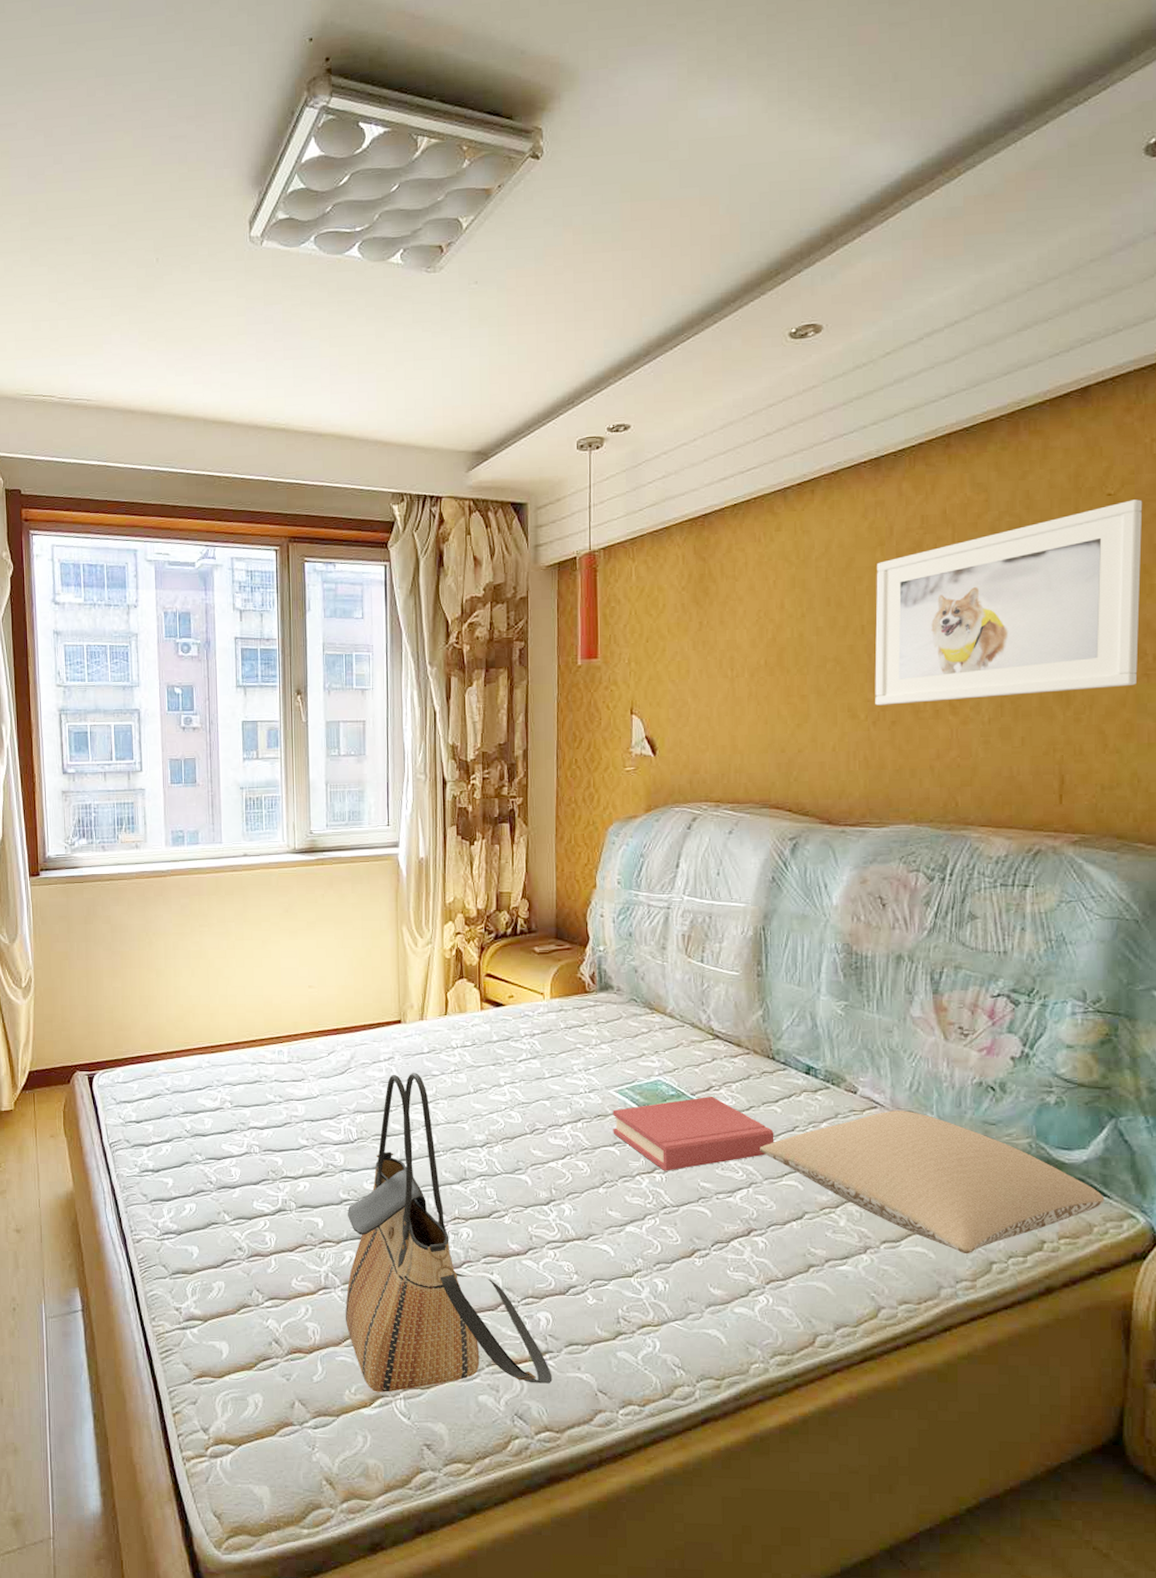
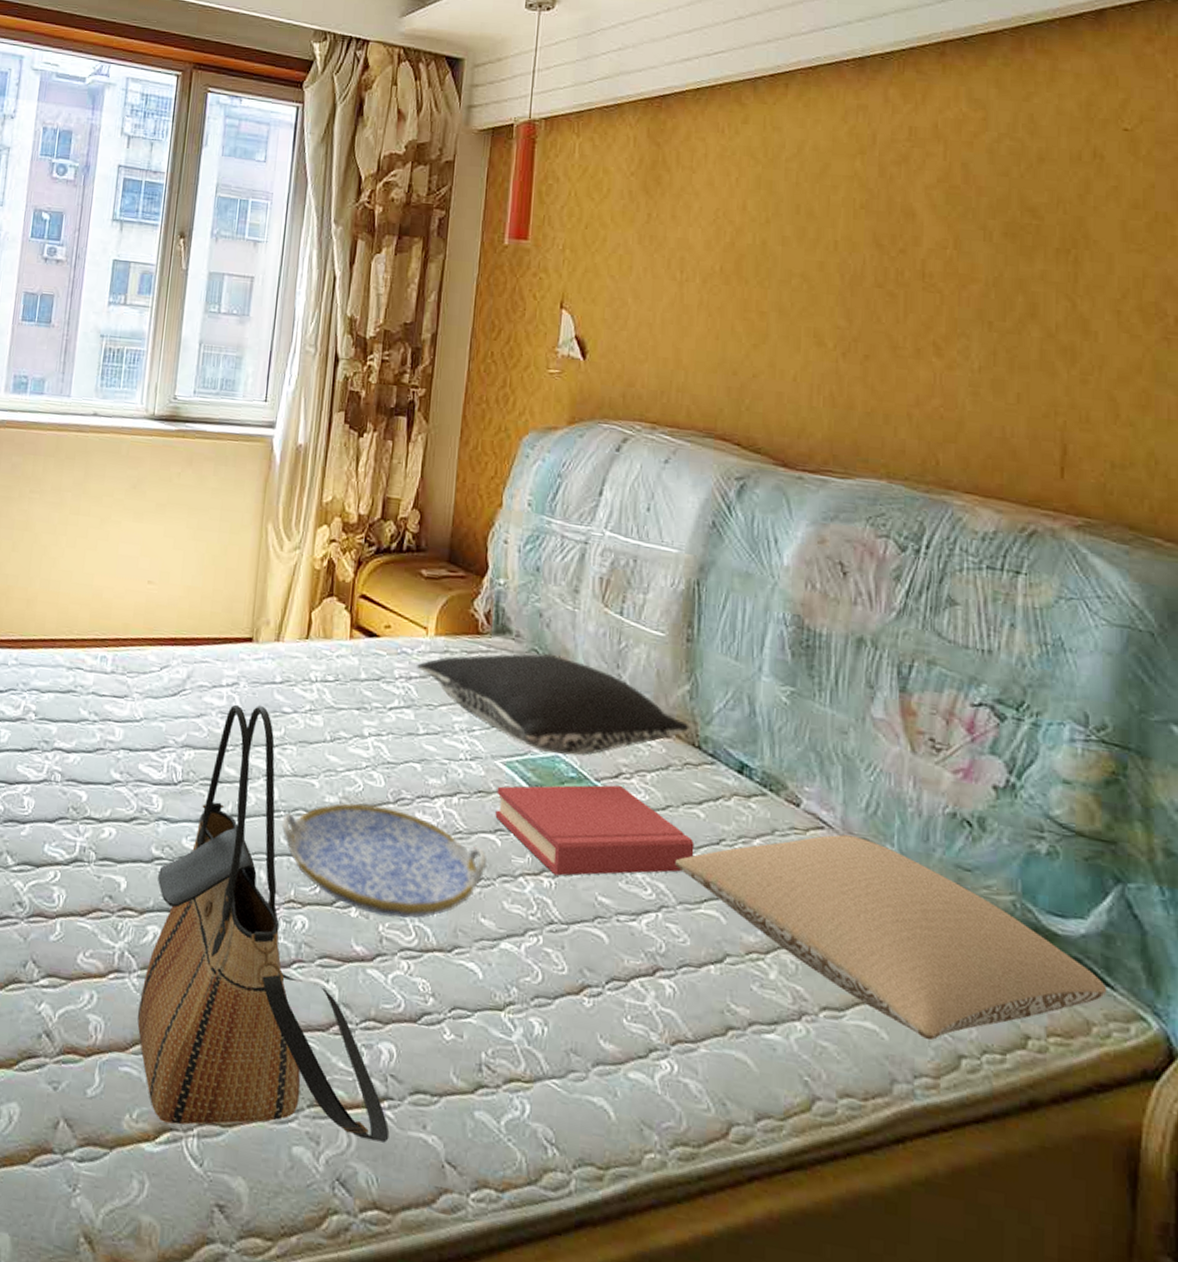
serving tray: none [442,1137,610,1220] -> present [281,803,488,919]
pillow: none [538,1001,764,1079] -> present [417,653,690,756]
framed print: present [875,499,1143,706] -> none [846,138,1164,350]

